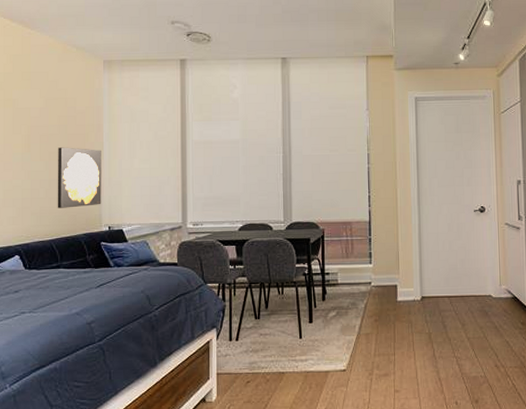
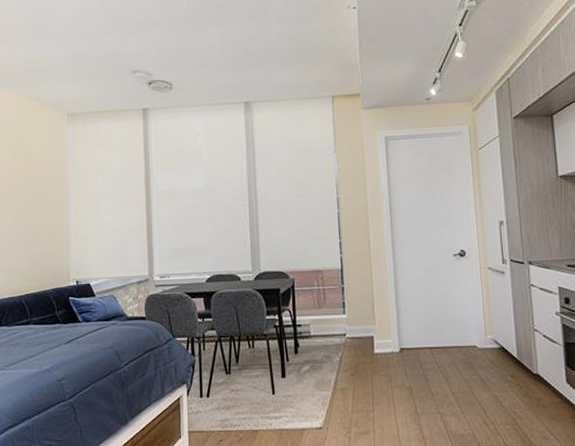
wall art: present [57,147,102,208] -> none [25,202,69,264]

